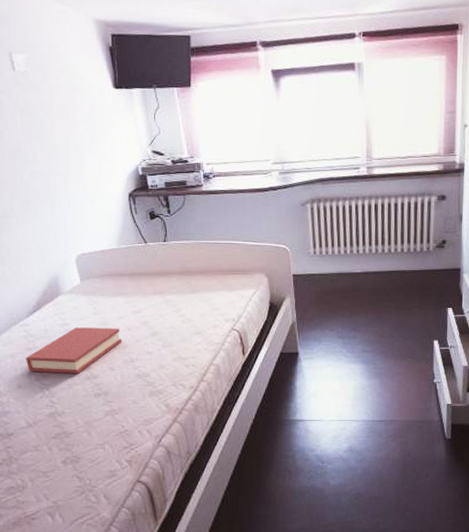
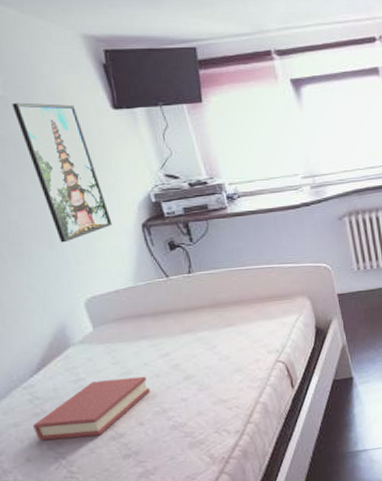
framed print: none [32,77,104,204] -> present [12,102,112,243]

